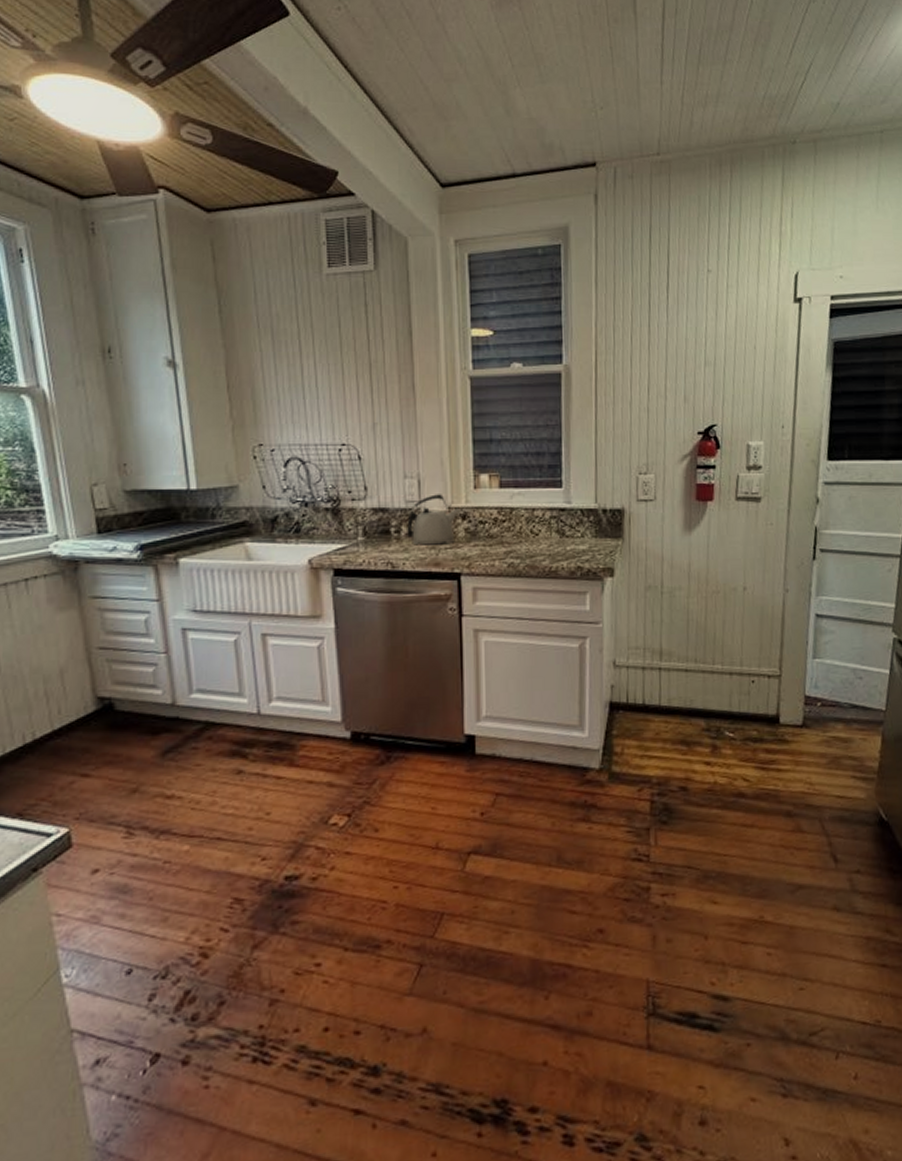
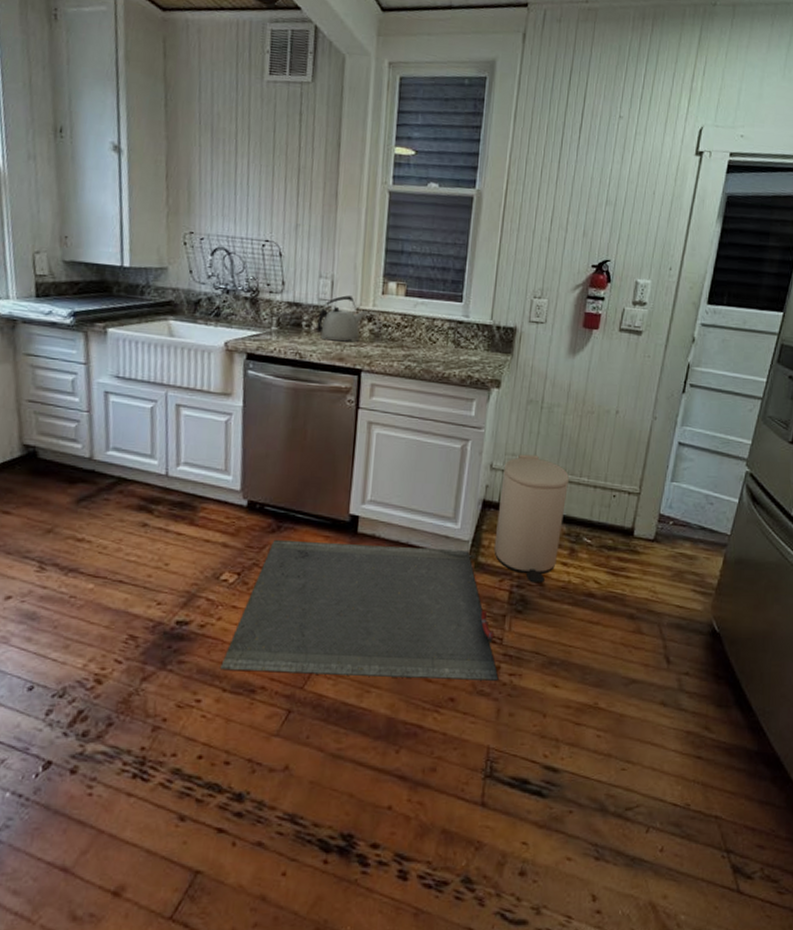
door mat: none [338,761,650,927] -> present [219,540,499,681]
pedal bin: none [627,646,701,789] -> present [494,454,569,584]

